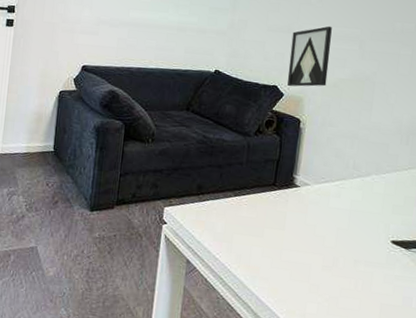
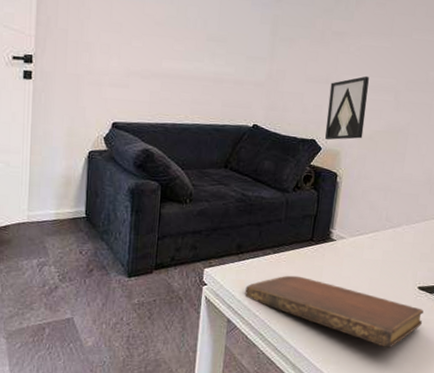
notebook: none [204,219,400,305] -> present [244,275,425,348]

